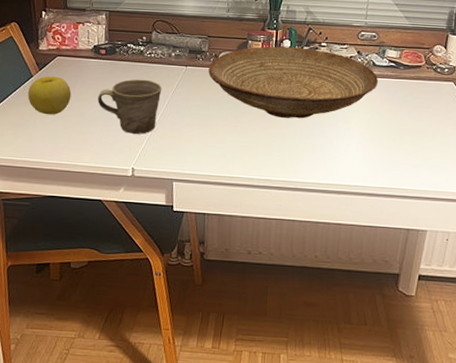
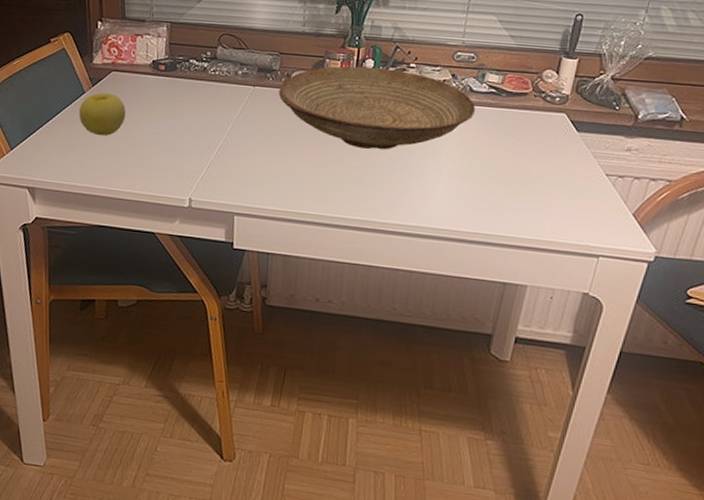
mug: present [97,79,162,134] -> none [154,99,227,161]

